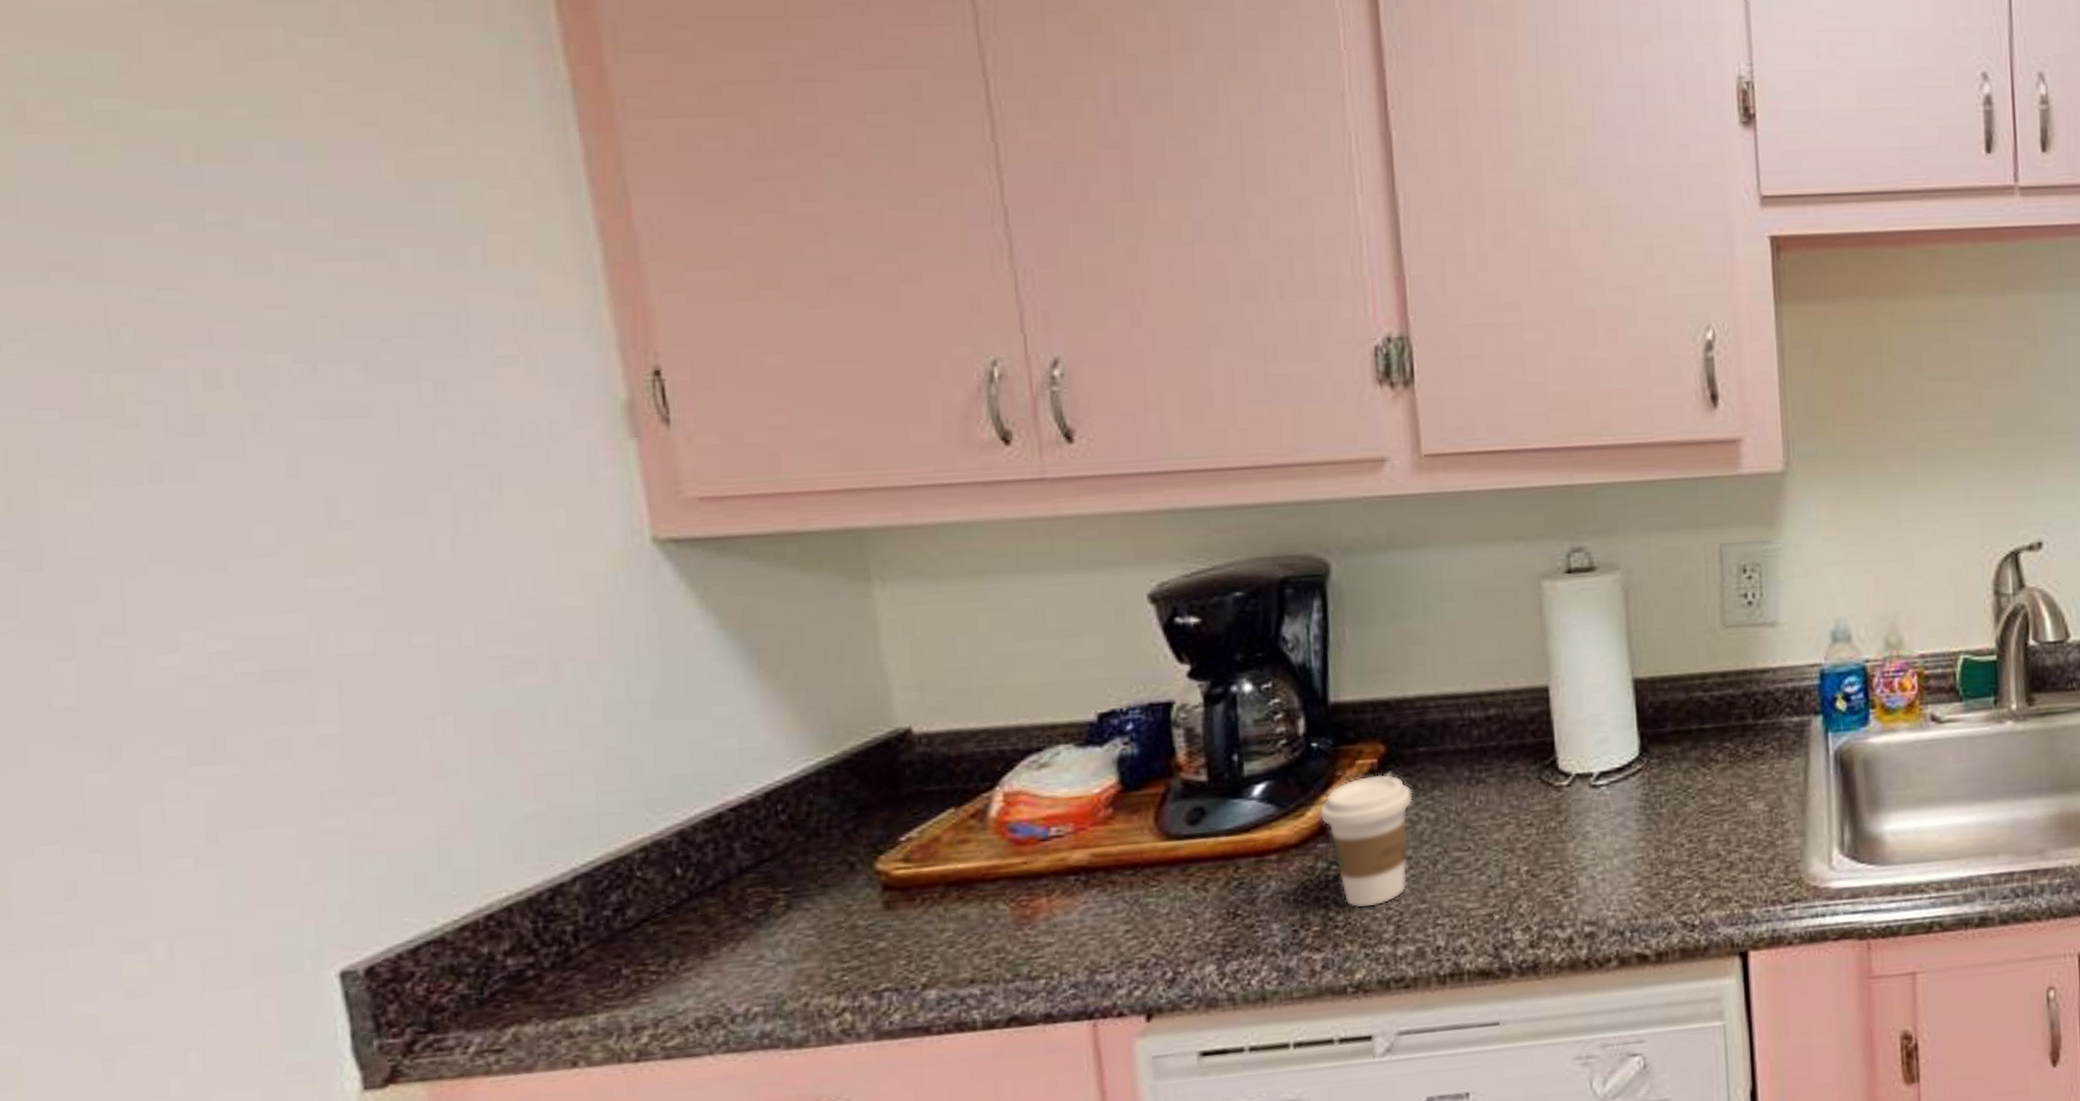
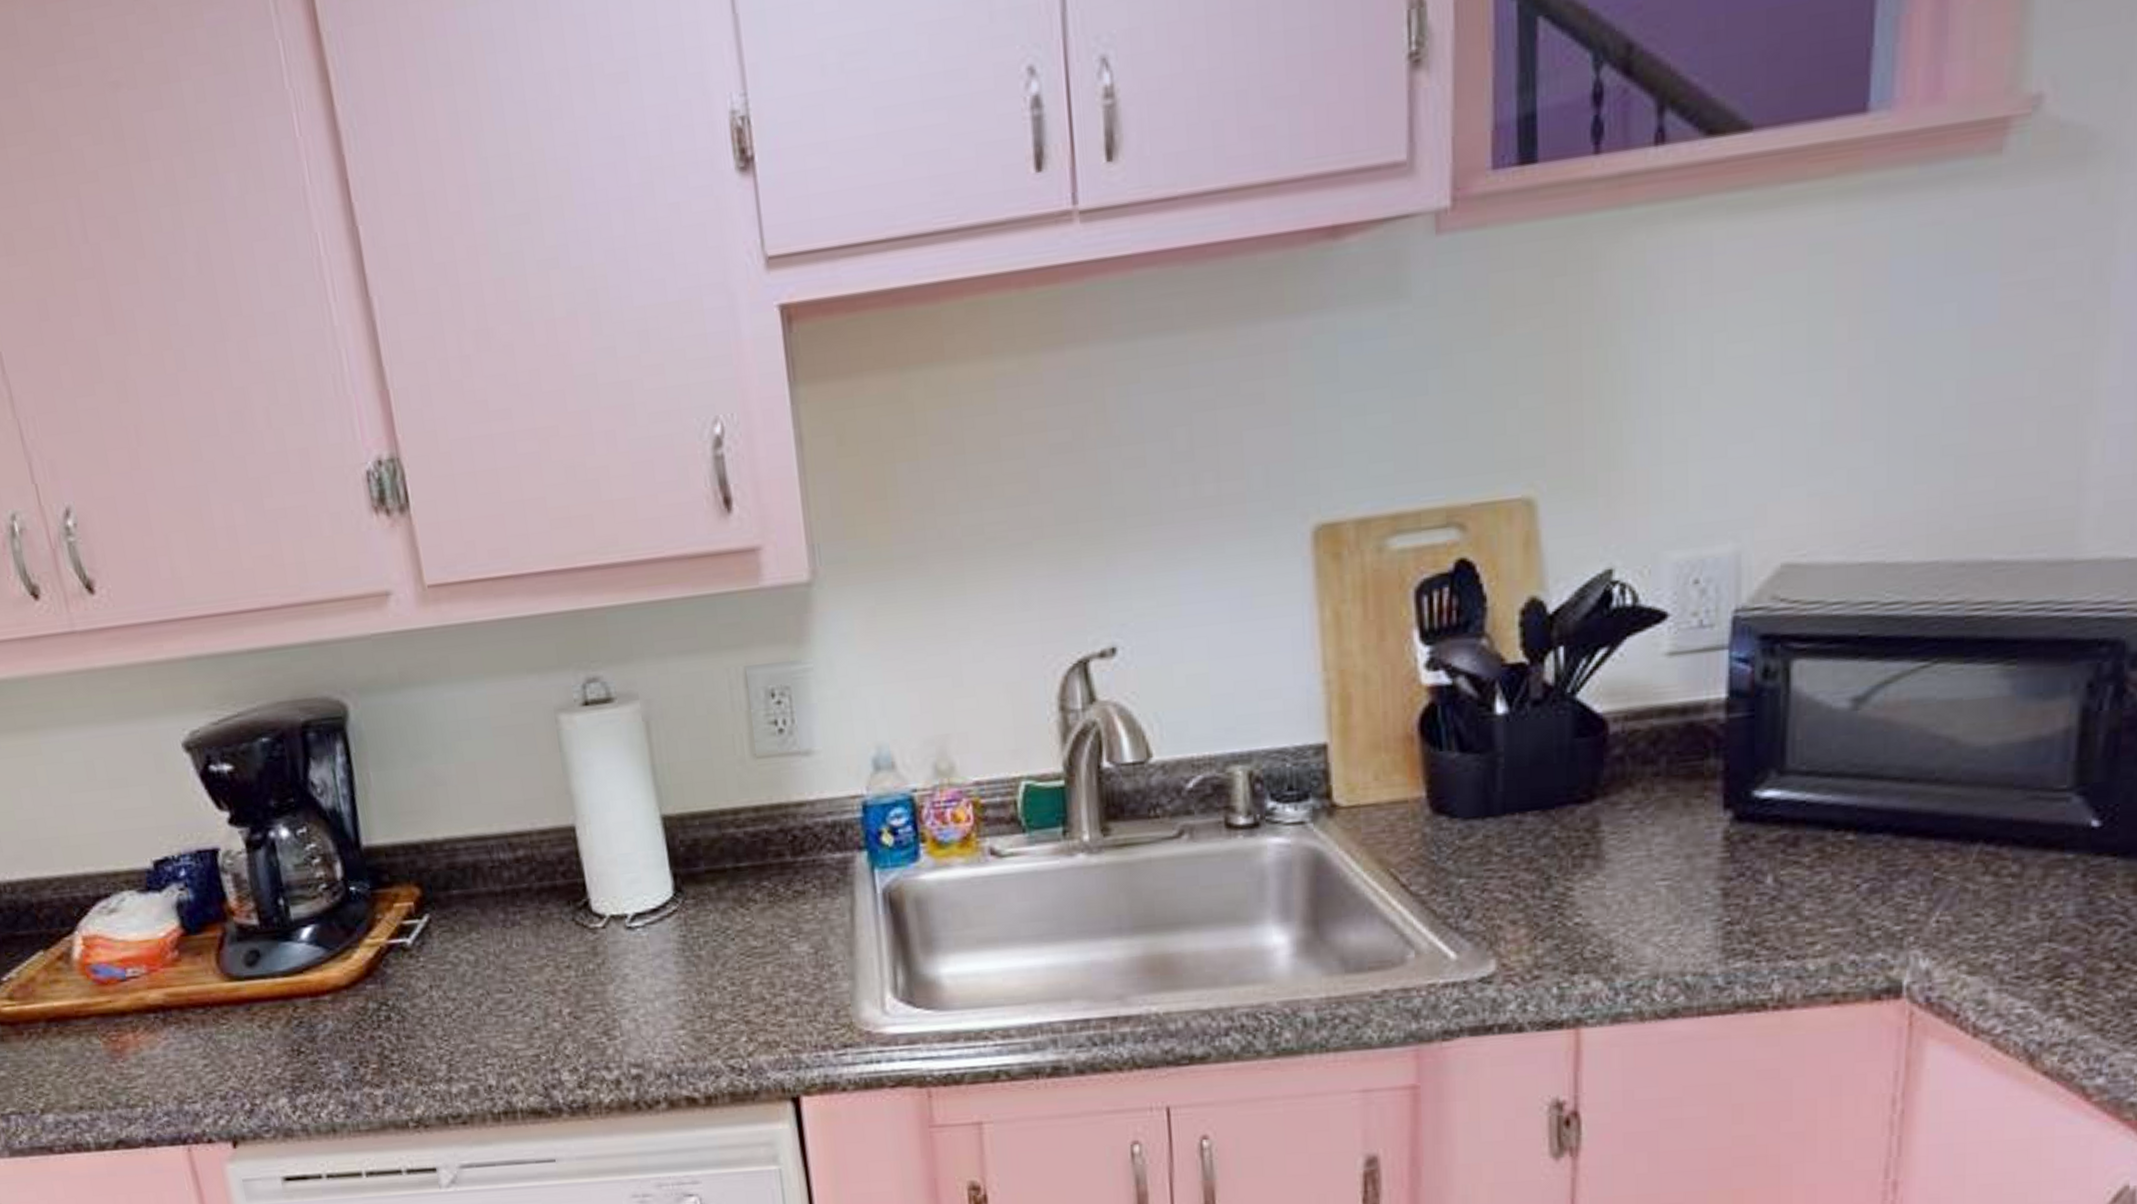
coffee cup: present [1319,774,1413,909] -> none [364,917,455,1048]

